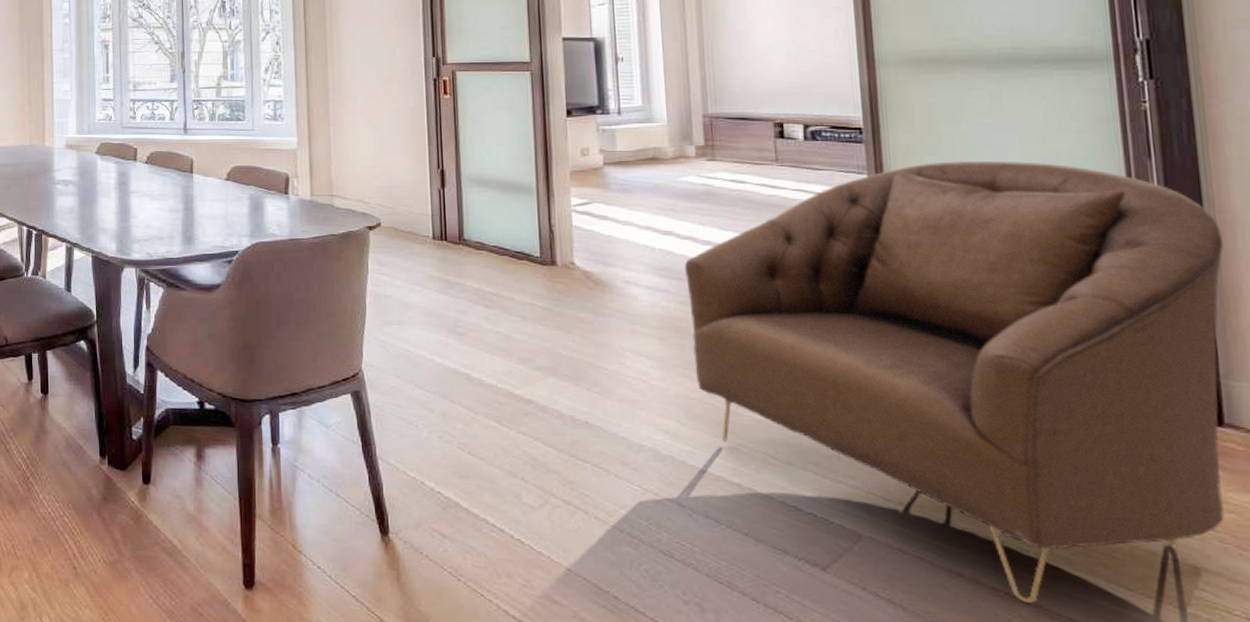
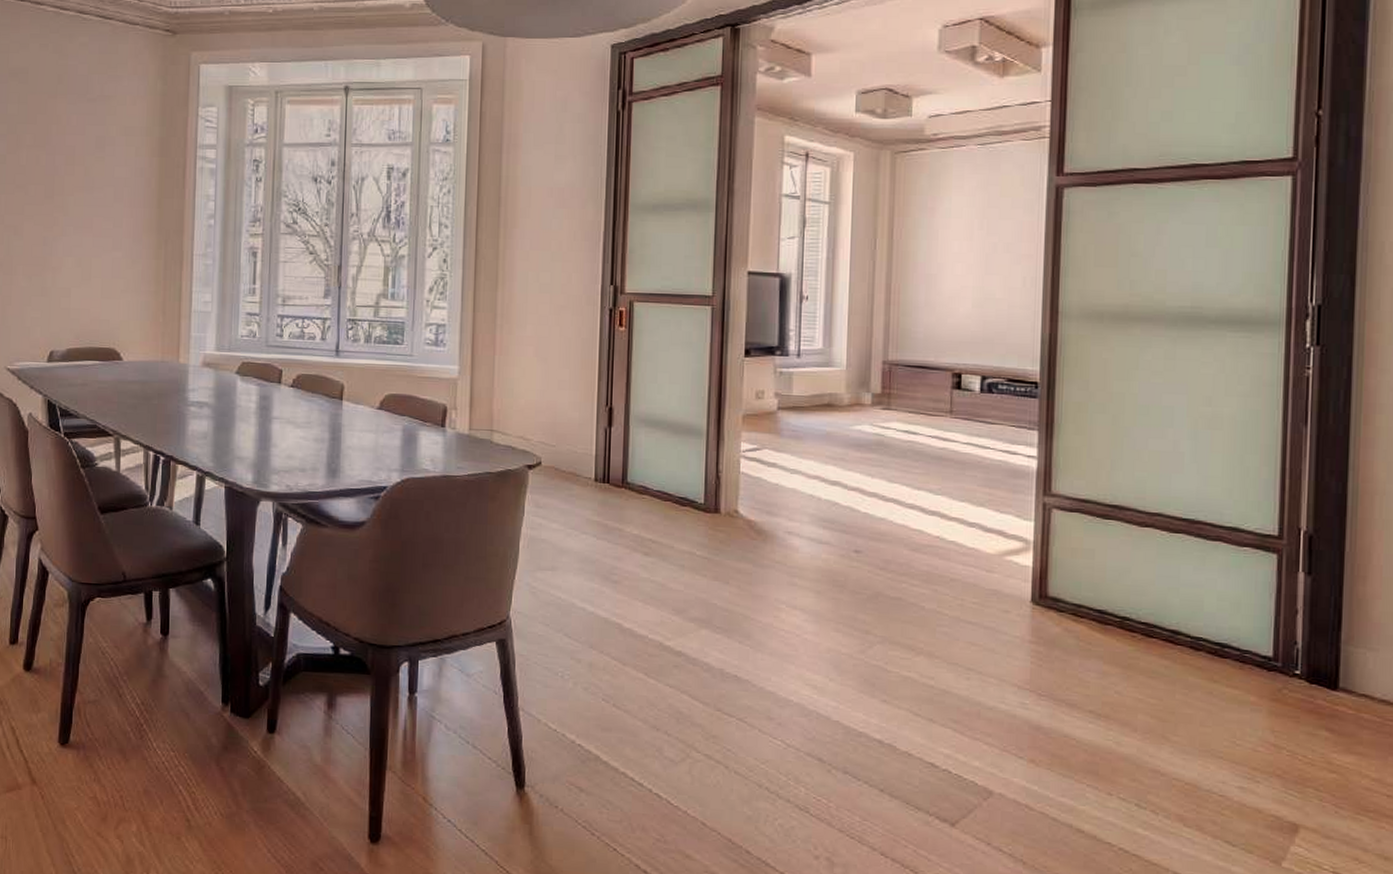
armchair: present [684,160,1225,603] -> none [848,419,1362,858]

